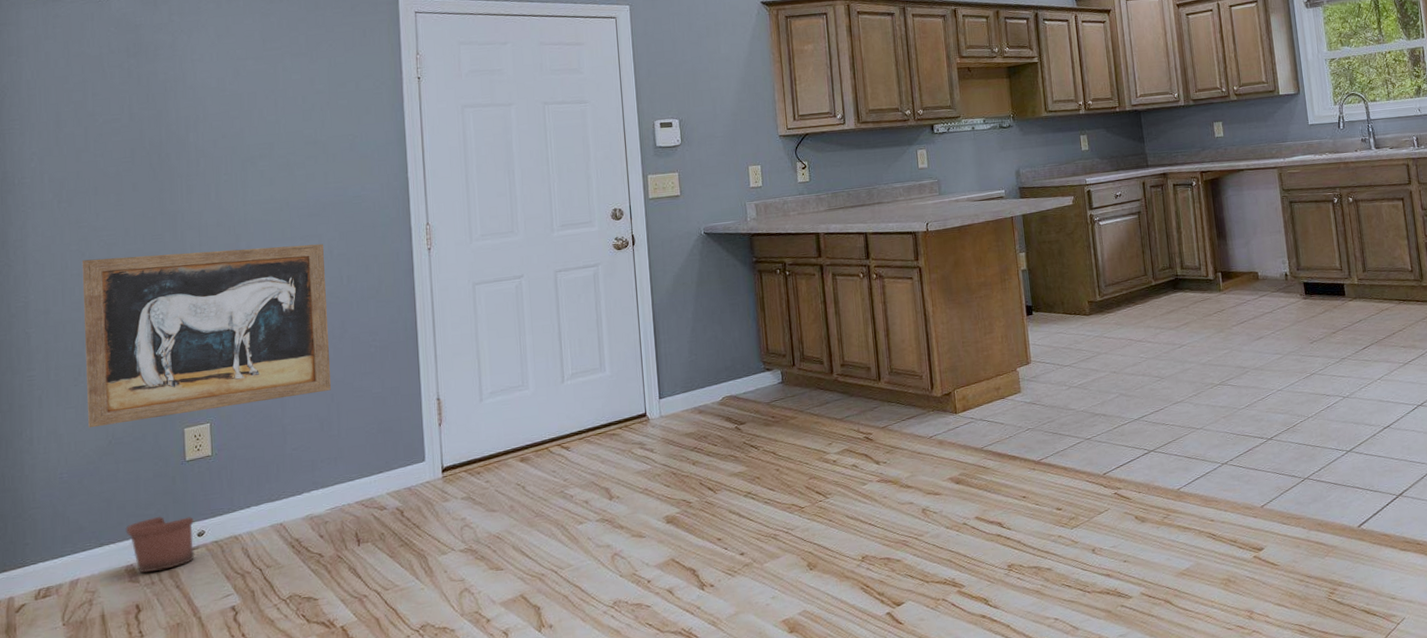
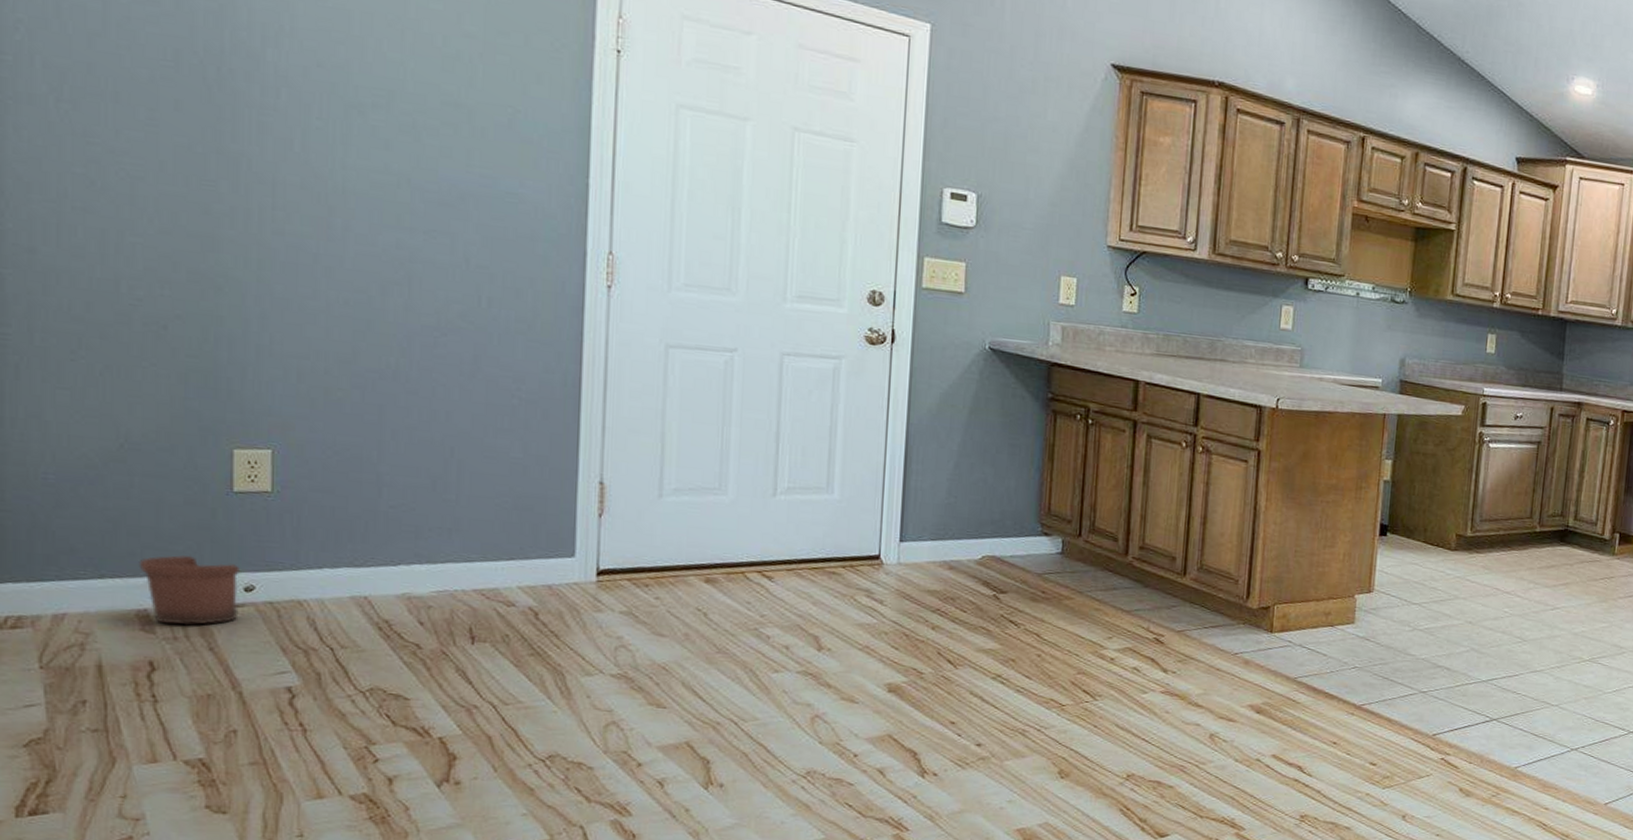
wall art: present [82,243,332,428] -> none [88,190,457,442]

